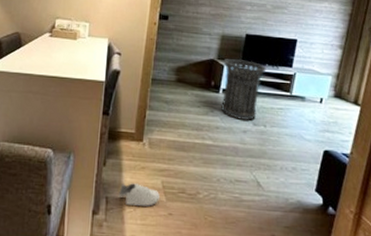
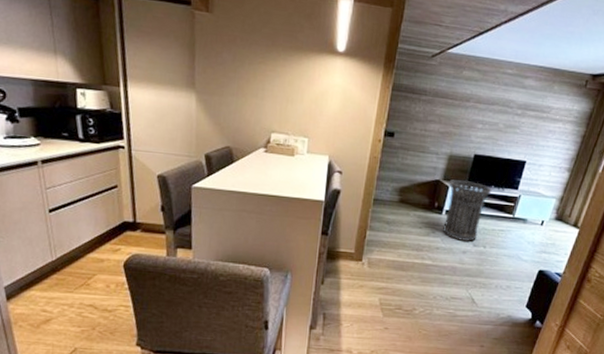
shoe: present [118,183,160,207] -> none [336,300,377,322]

